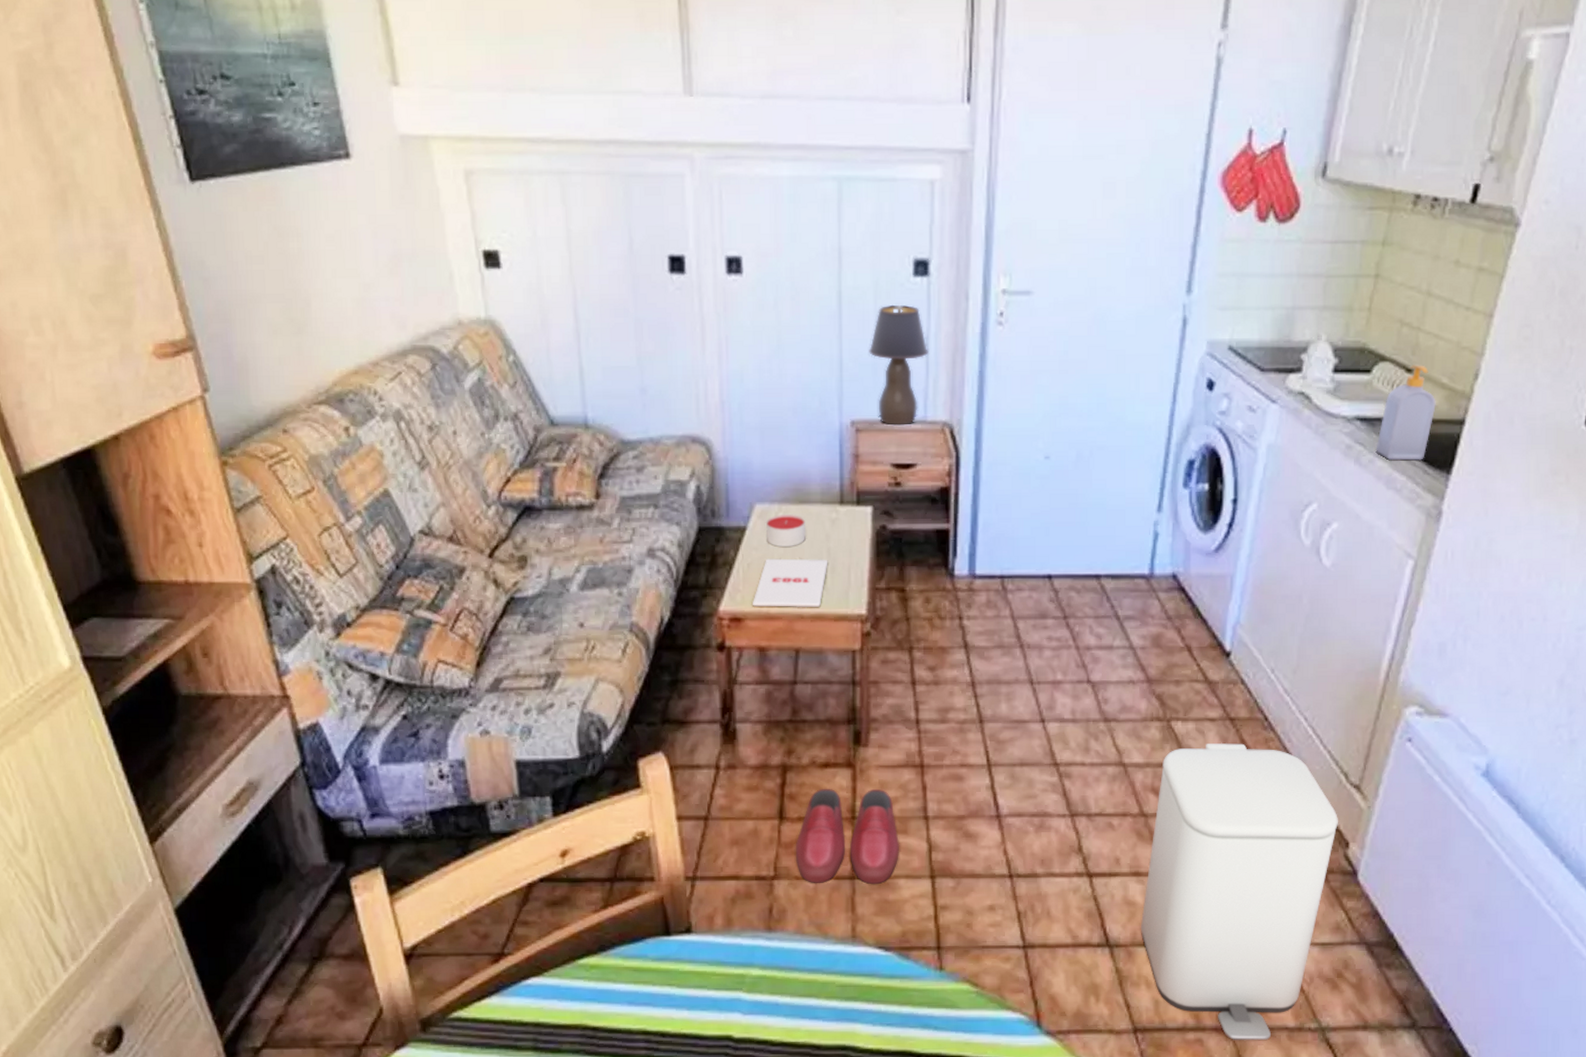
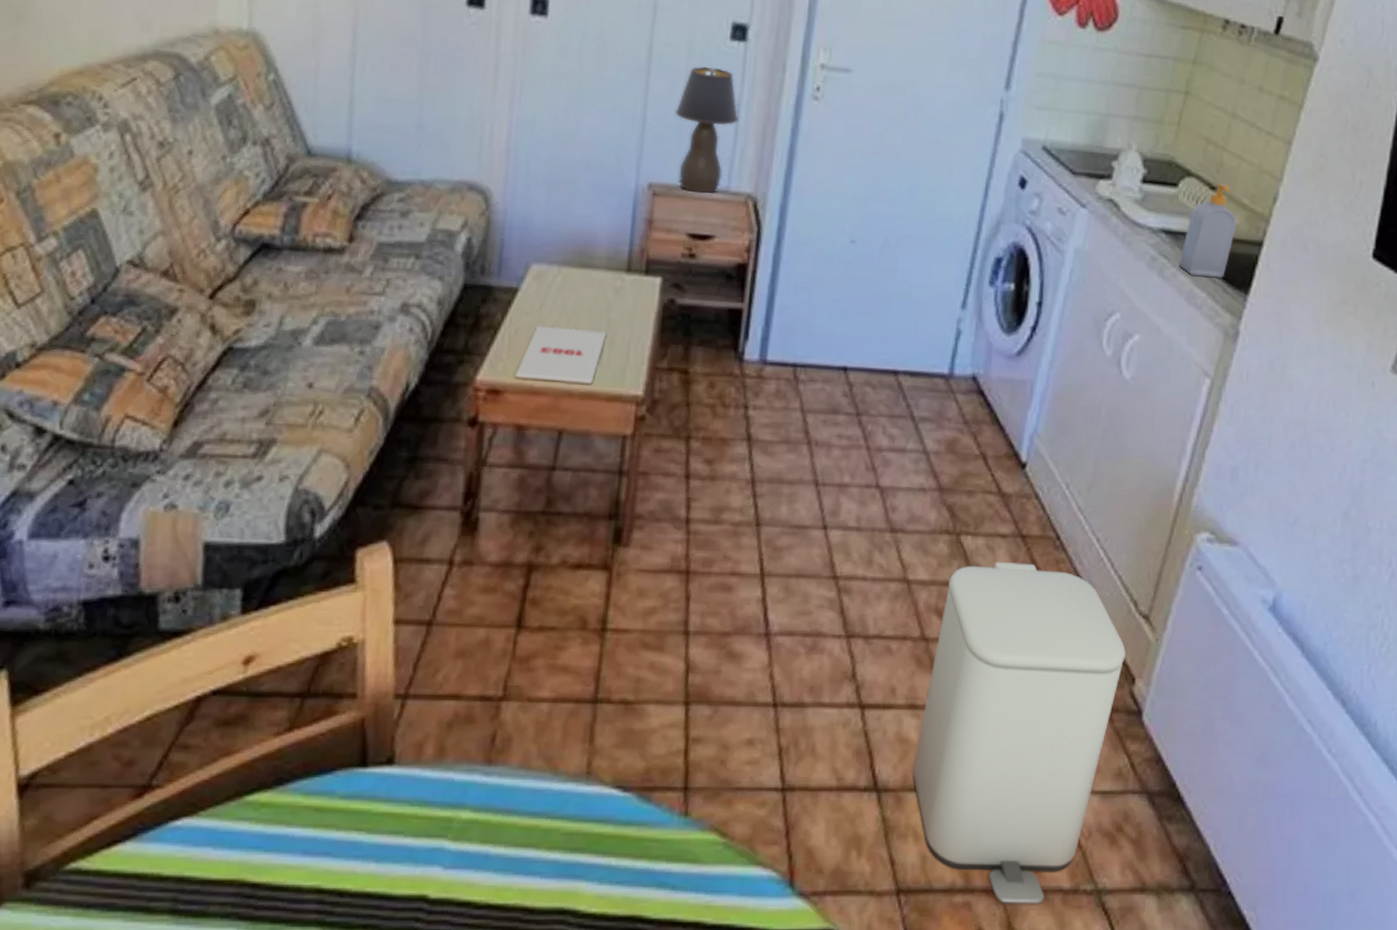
candle: present [766,515,807,548] -> none [540,278,586,315]
slippers: present [795,788,900,885] -> none [530,593,654,711]

